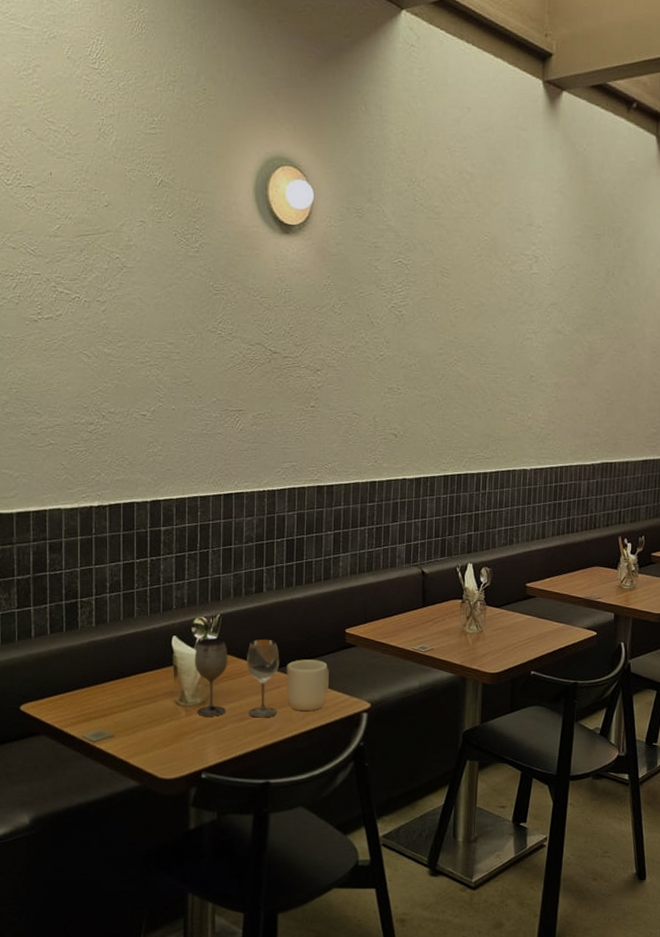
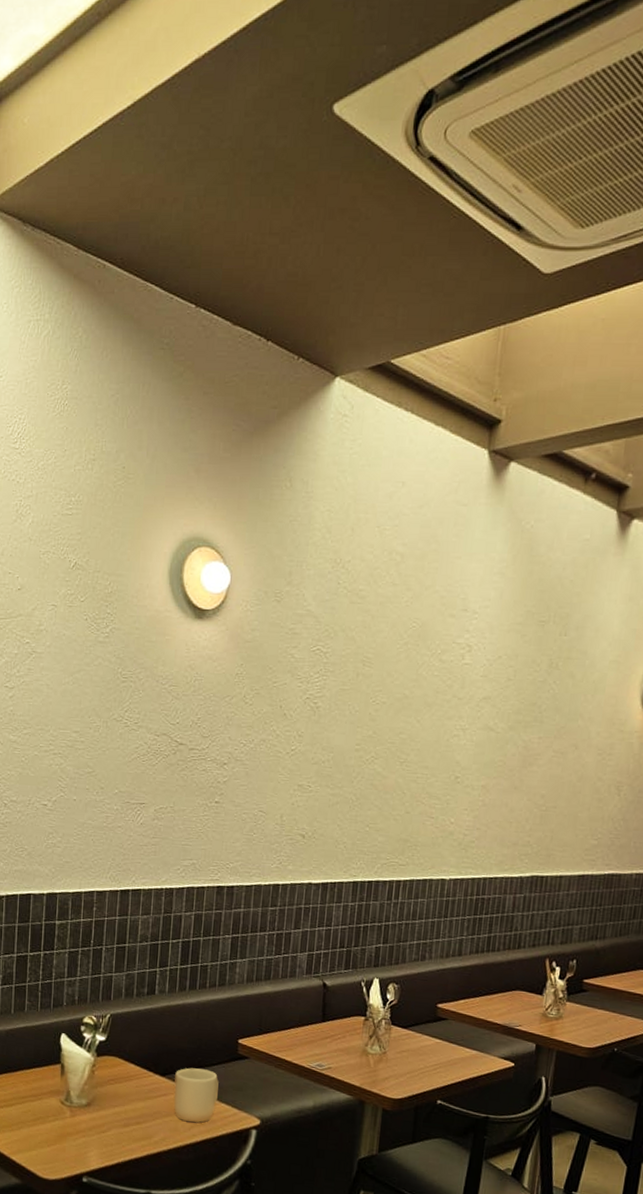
wineglass: present [194,638,280,718] -> none [81,1038,169,1126]

